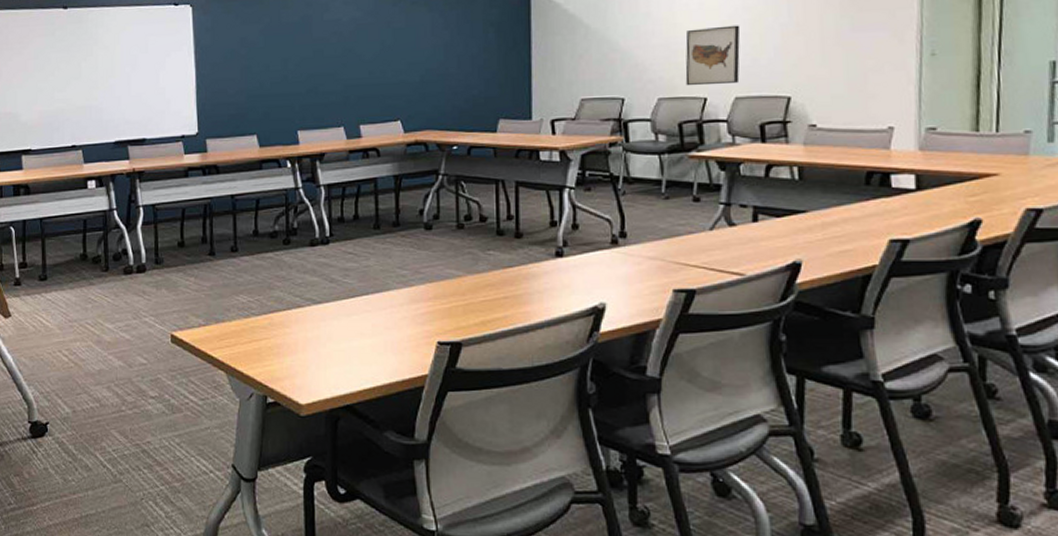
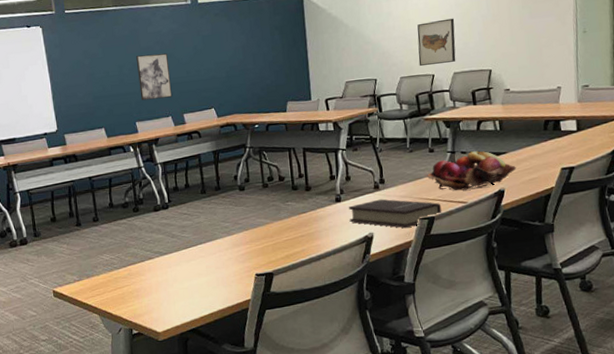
wall art: none [306,47,348,104] -> present [136,53,173,101]
book: none [572,258,707,302] -> present [348,199,442,229]
fruit basket: none [688,205,821,258] -> present [427,151,516,191]

